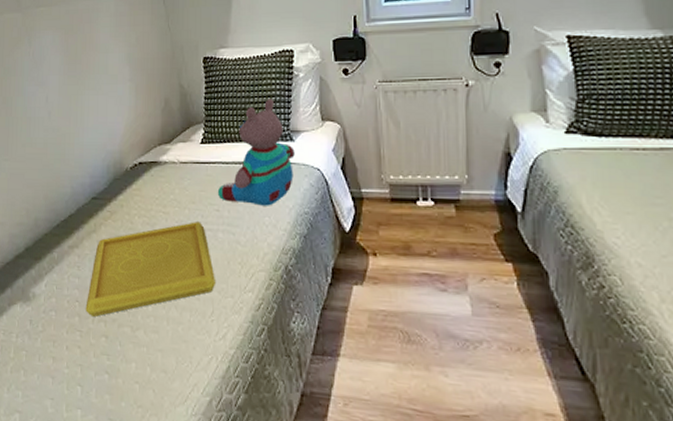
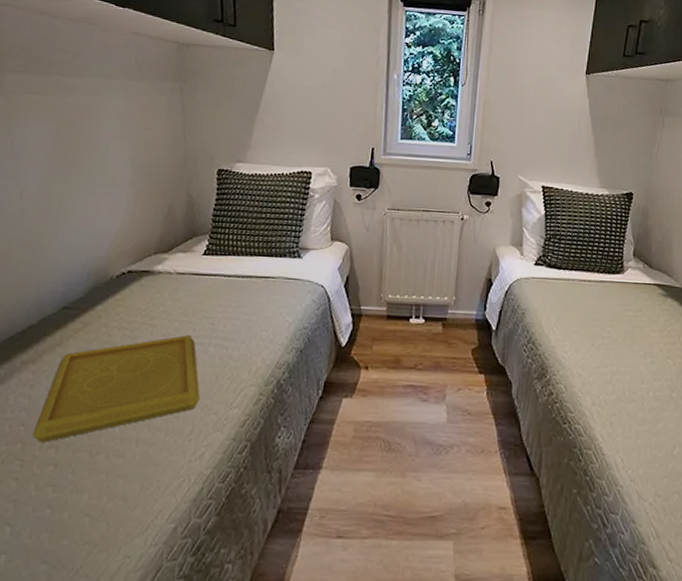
teddy bear: present [217,99,295,206] -> none [214,216,301,321]

